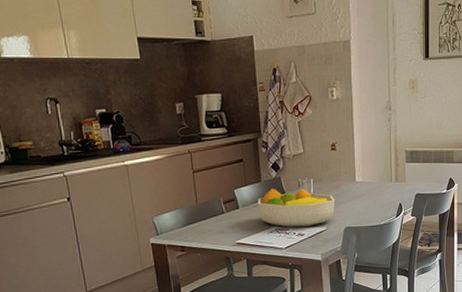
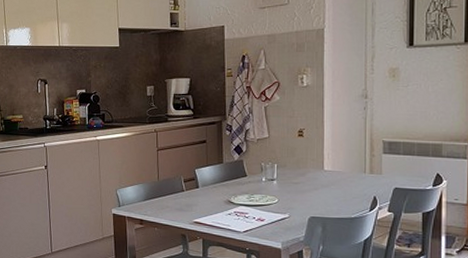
fruit bowl: present [258,188,335,227] -> none [218,170,300,212]

